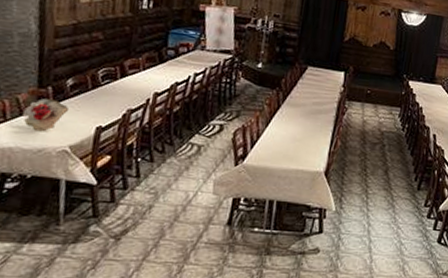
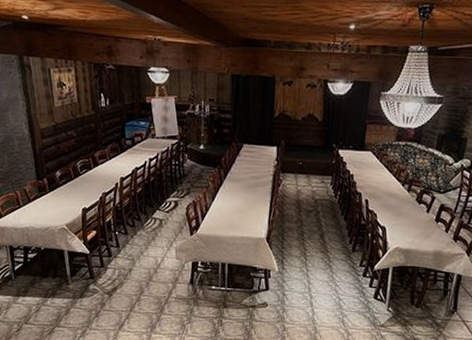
flower bouquet: present [22,98,70,132] -> none [30,188,61,215]

